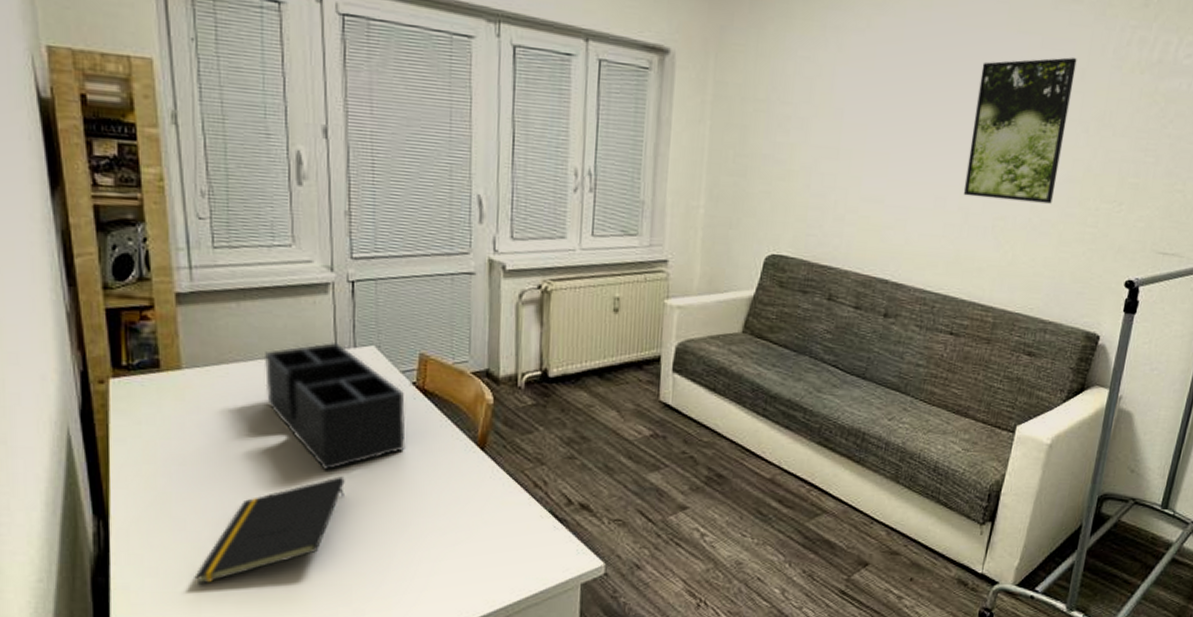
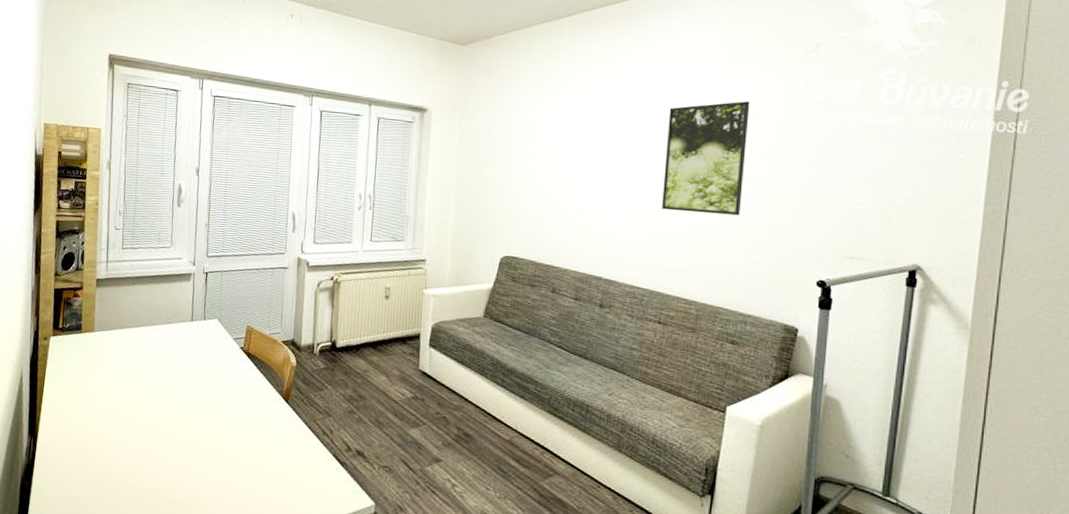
notepad: present [194,476,345,585] -> none [85,416,190,493]
desk organizer: present [263,342,406,471] -> none [144,316,235,411]

